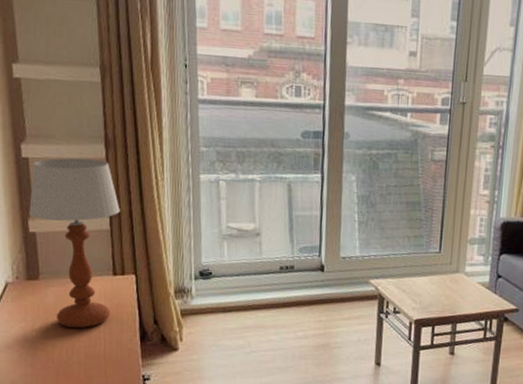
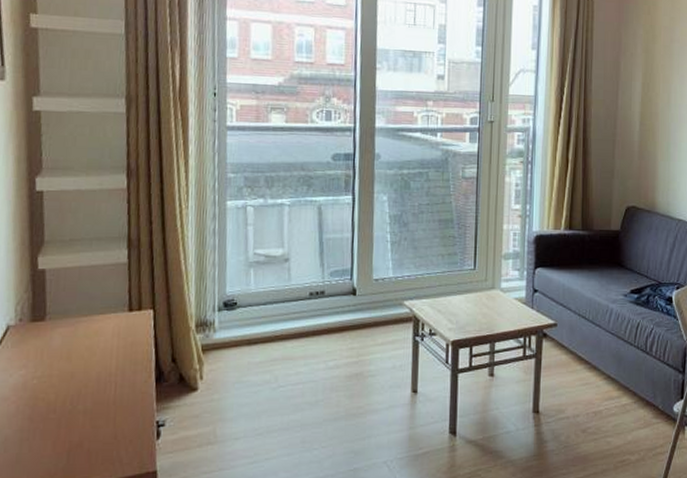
table lamp: present [29,158,120,329] -> none [39,189,140,373]

